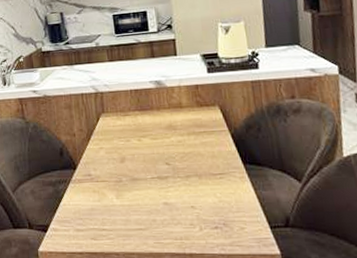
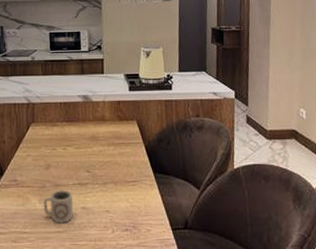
cup: none [120,184,155,220] -> present [43,190,74,224]

